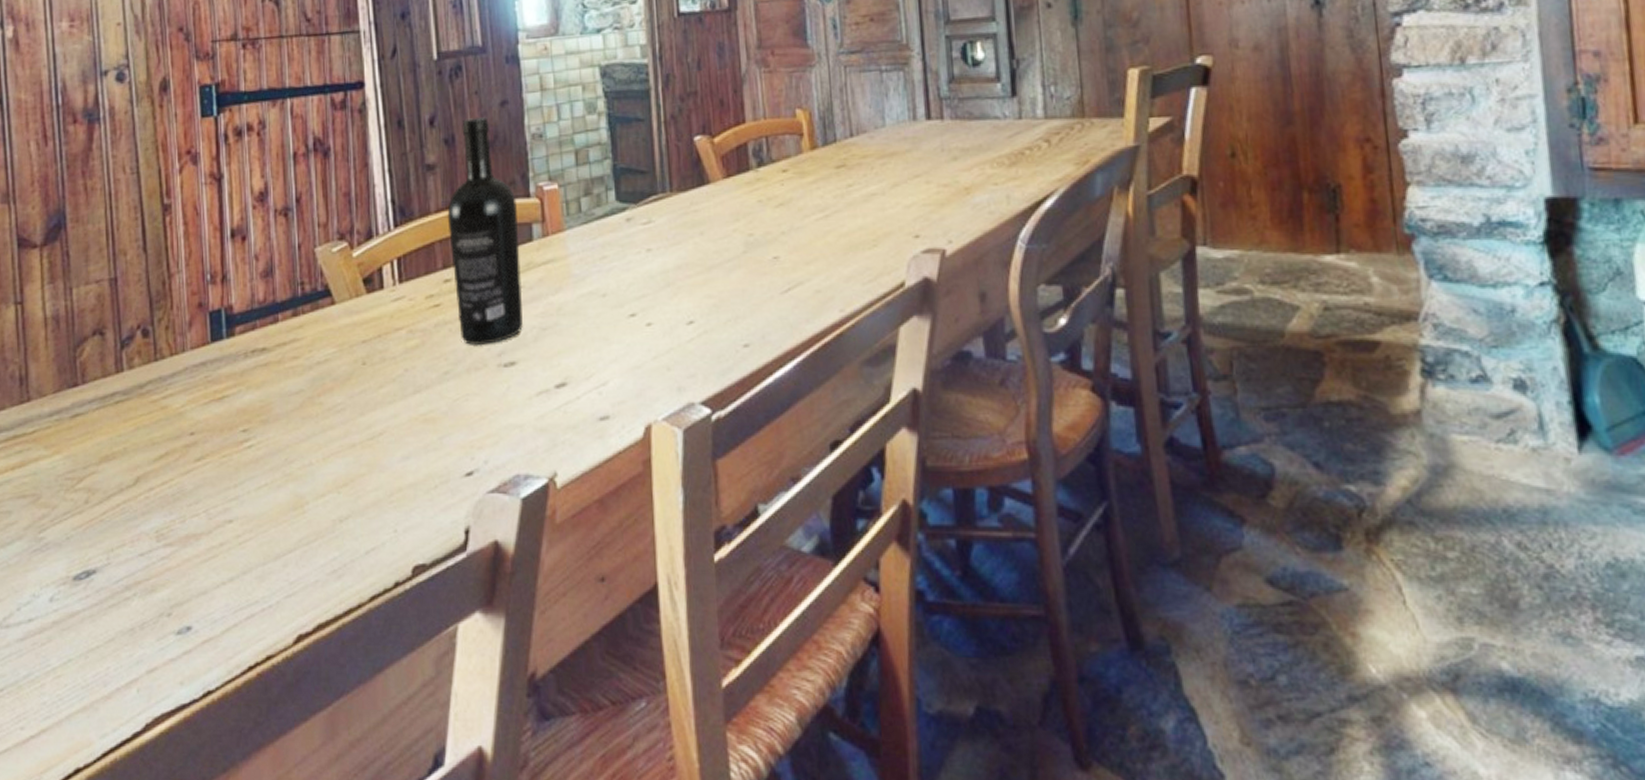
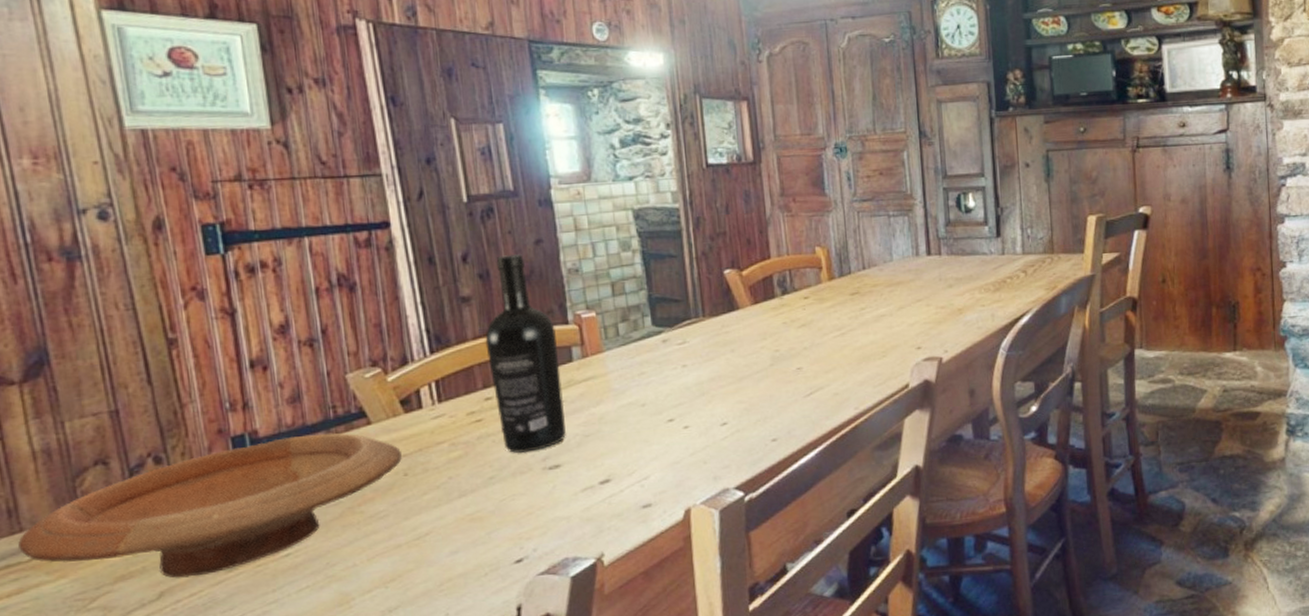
wooden bowl: none [25,312,361,463] -> present [18,432,402,578]

